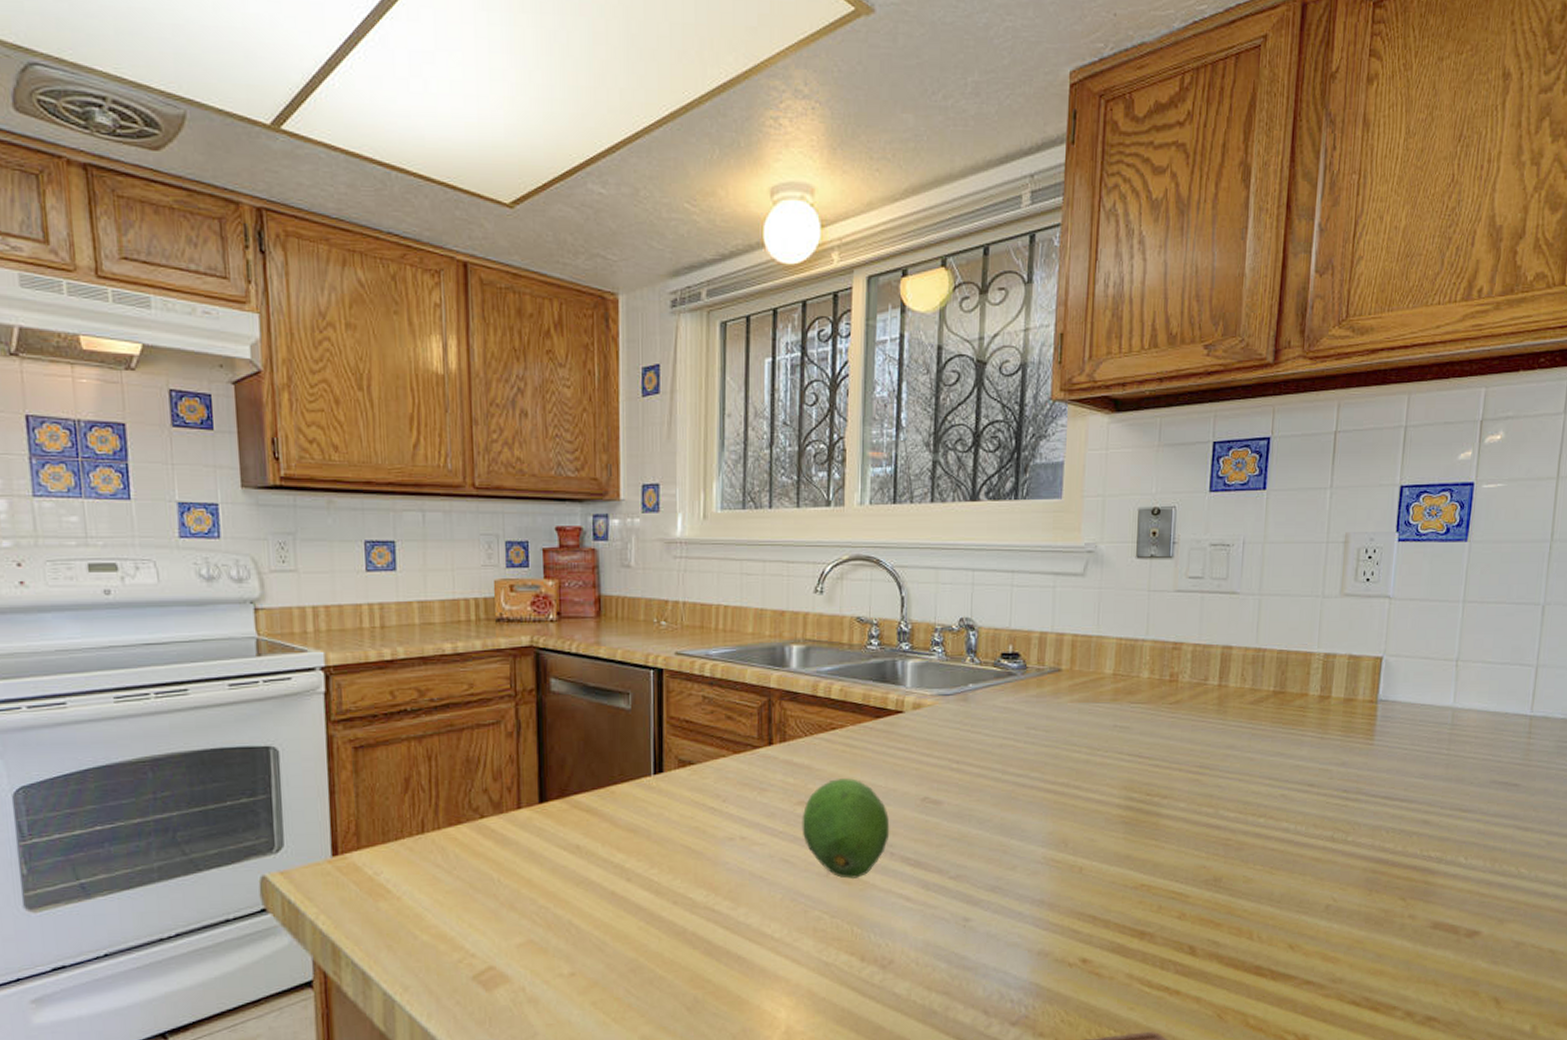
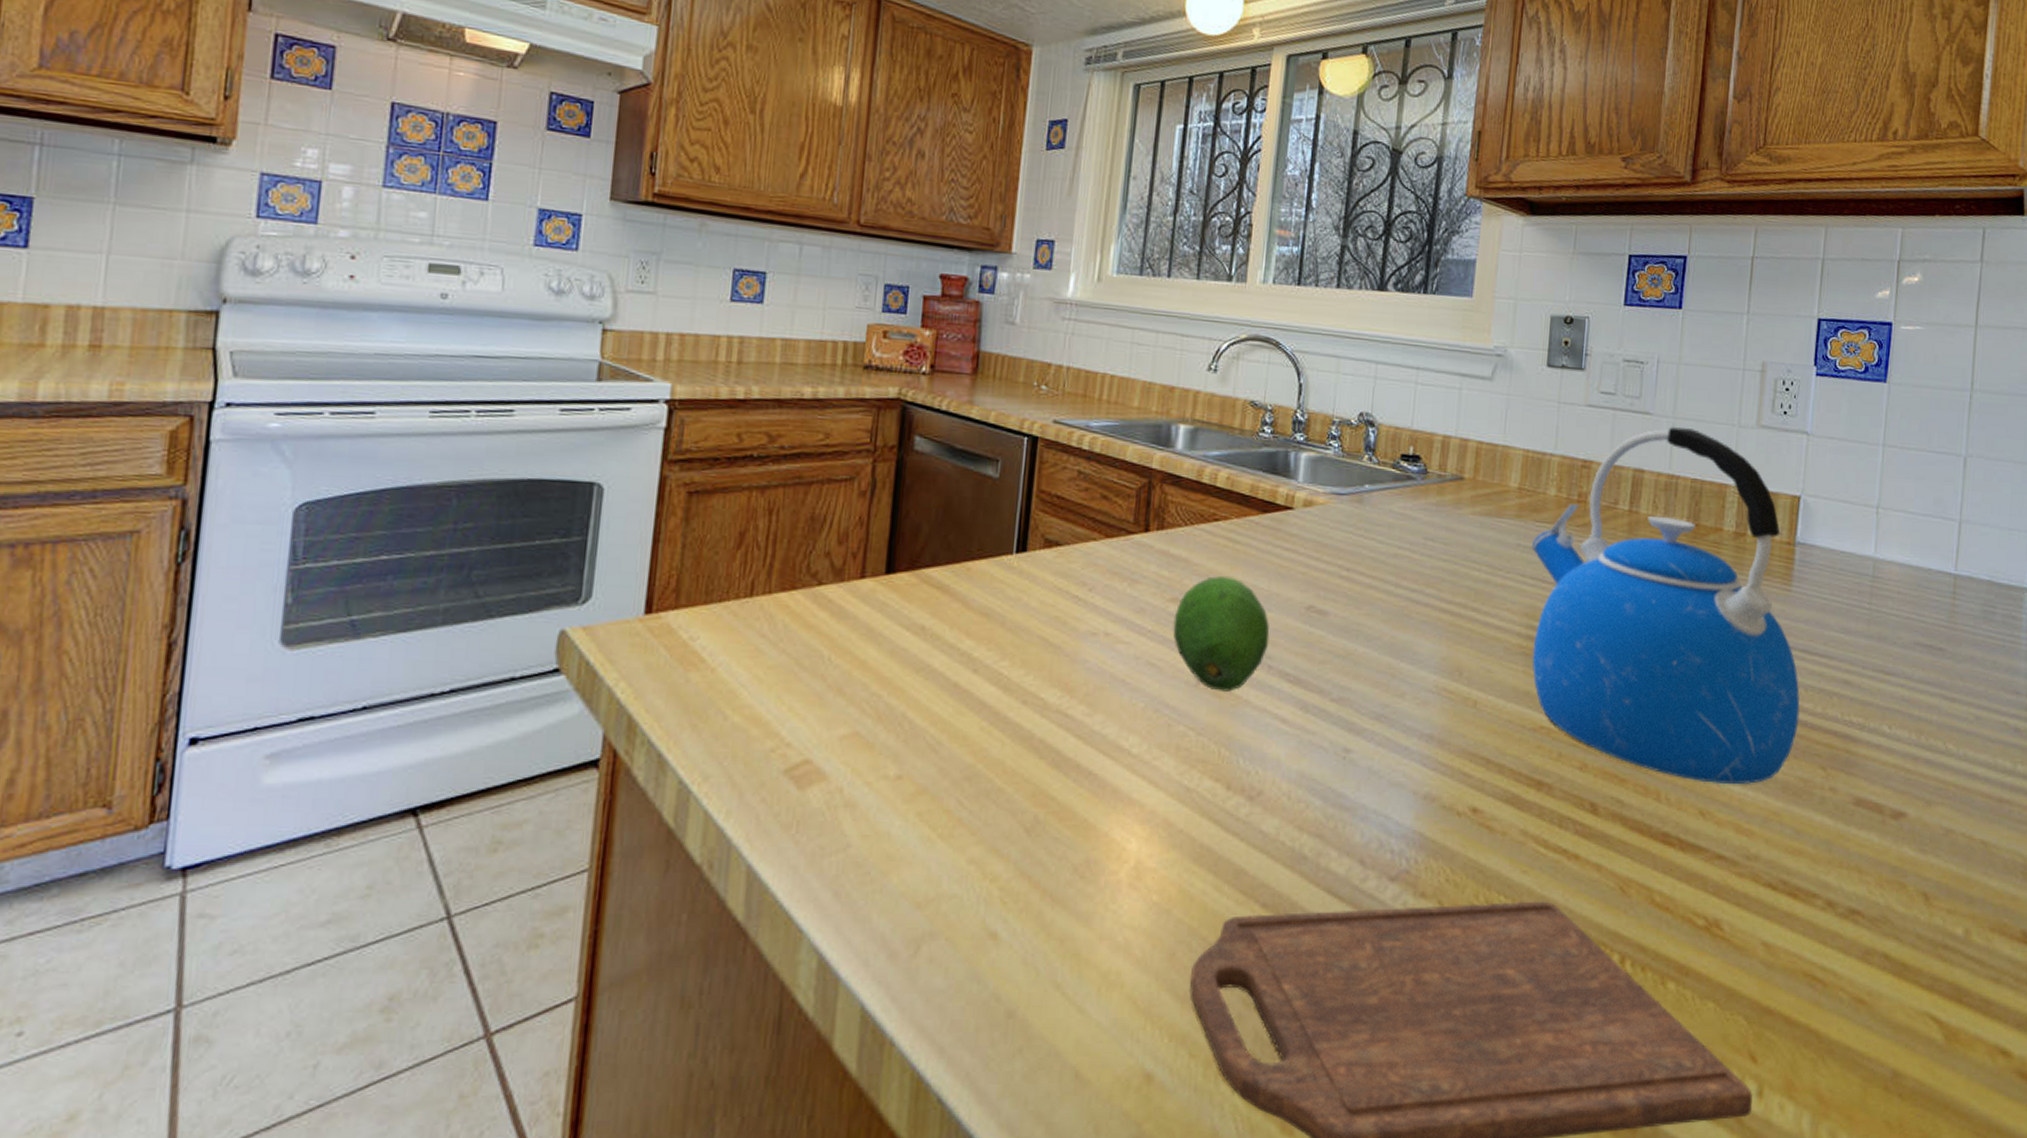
kettle: none [1127,602,1382,921] -> present [1531,426,1801,785]

